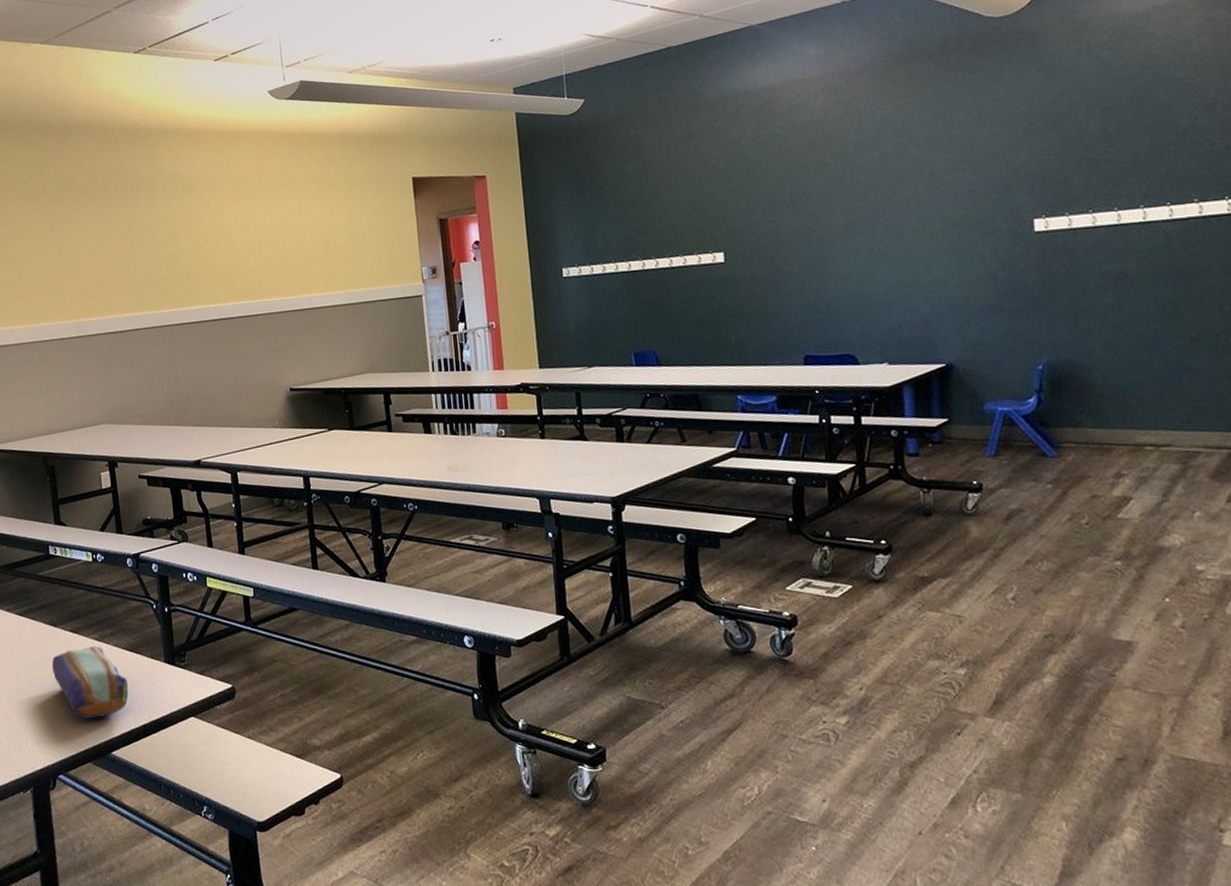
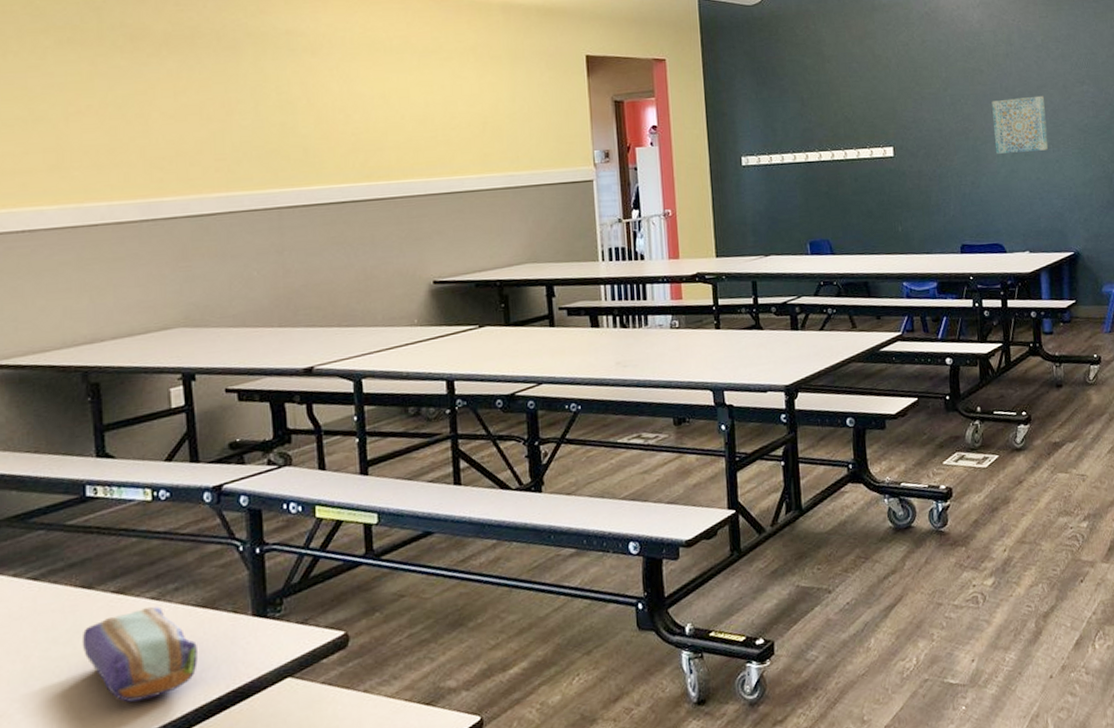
wall art: none [839,186,912,255] -> present [991,95,1049,154]

